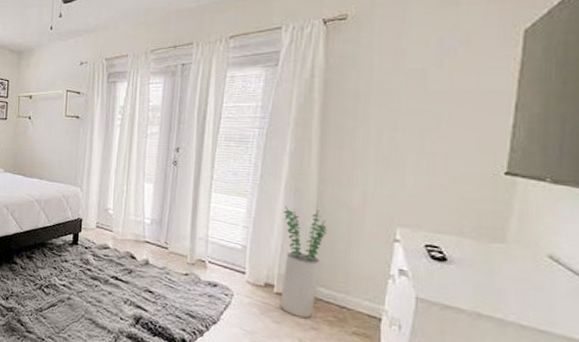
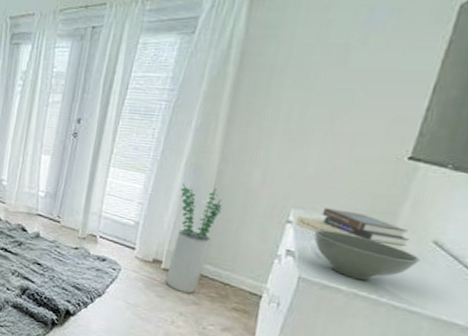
books: none [403,225,523,266] -> present [295,208,409,250]
bowl: none [424,247,540,300] -> present [314,229,421,281]

